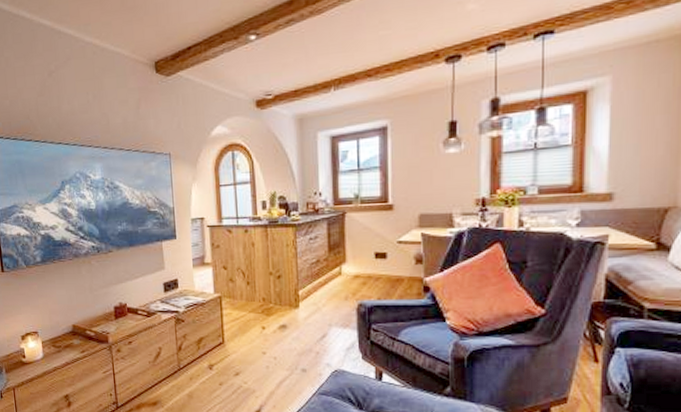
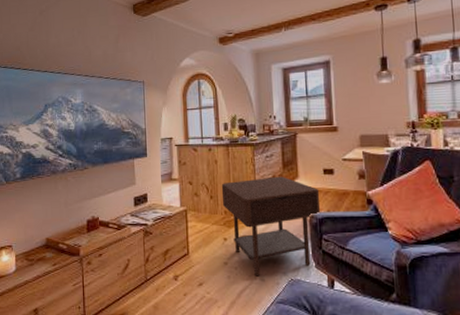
side table: none [259,260,370,367] -> present [221,176,321,277]

